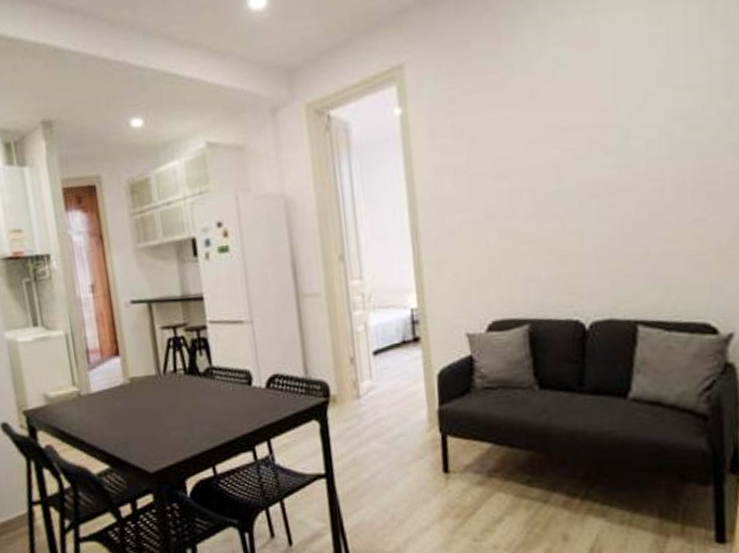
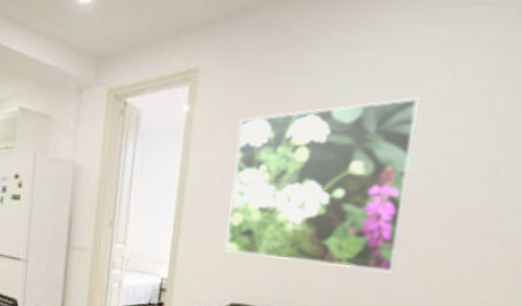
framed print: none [459,59,654,265] -> present [225,97,420,273]

